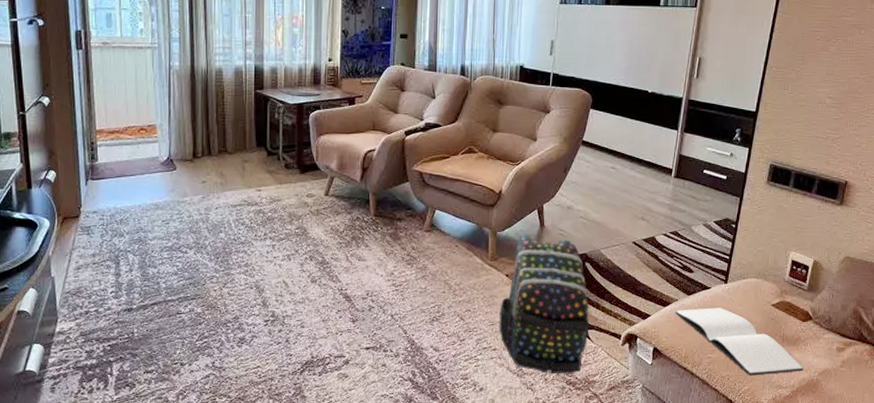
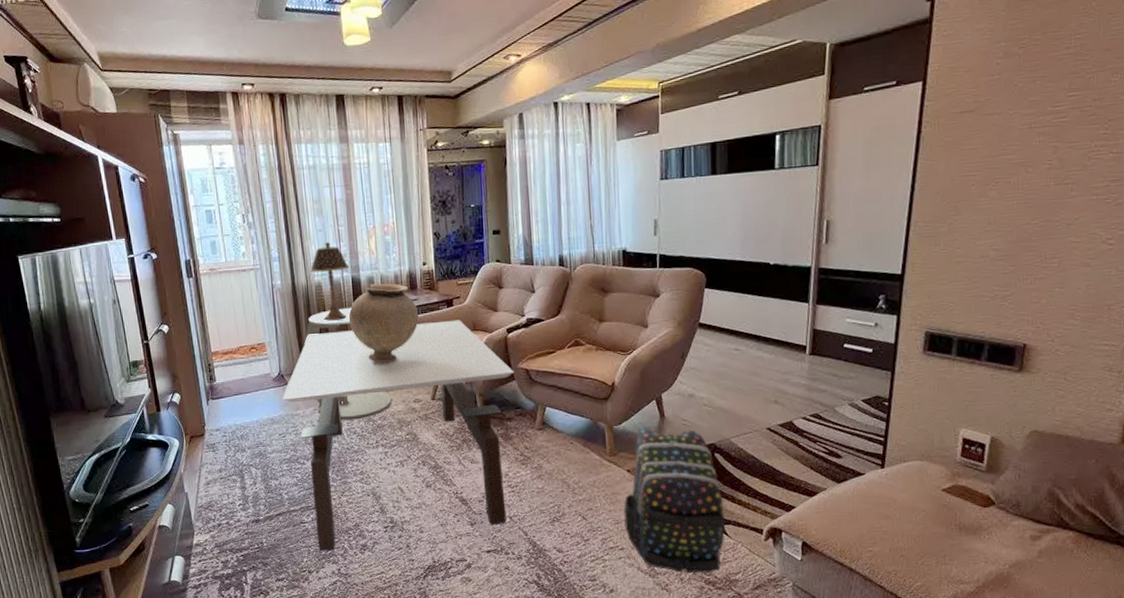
coffee table: none [169,118,408,344] -> present [281,320,514,552]
side table: none [198,96,284,211] -> present [304,307,392,421]
table lamp: none [211,28,253,108] -> present [309,242,350,321]
vase: none [247,75,320,156] -> present [348,283,419,363]
book: present [675,308,803,376] -> none [824,495,989,570]

